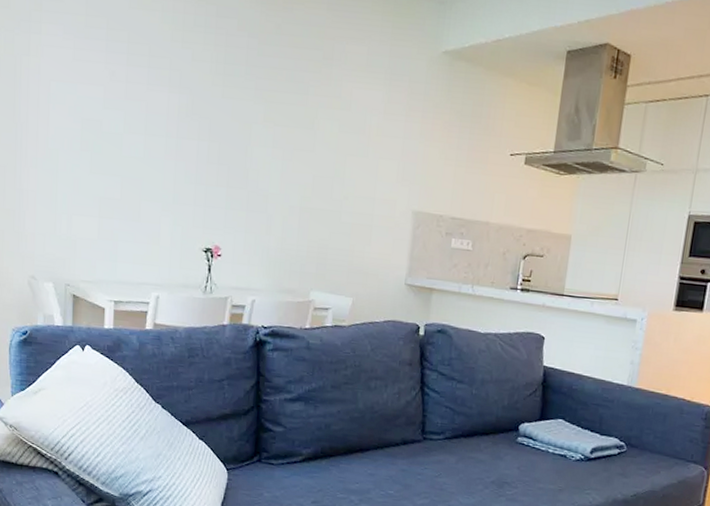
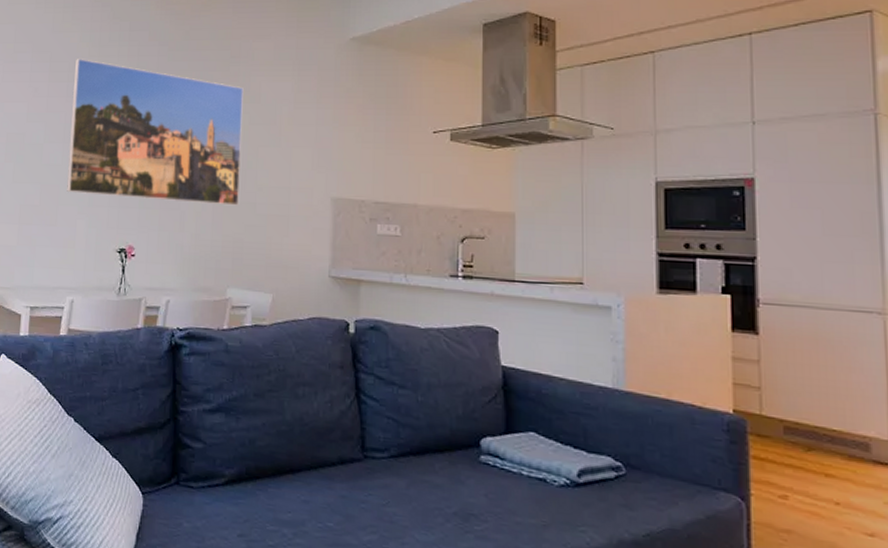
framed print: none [150,42,335,213] -> present [67,59,244,206]

